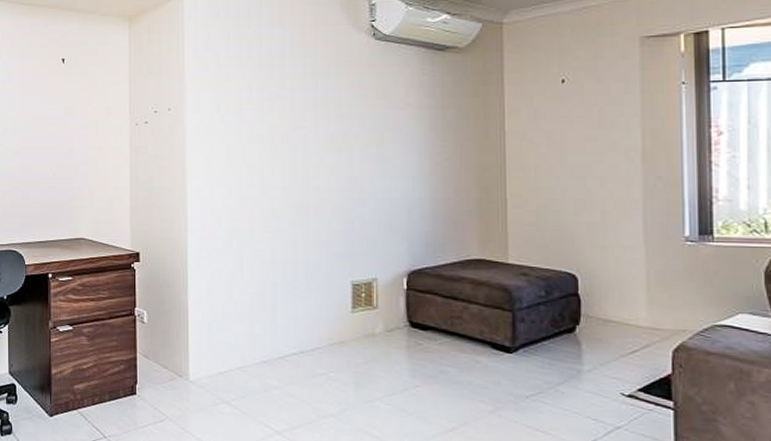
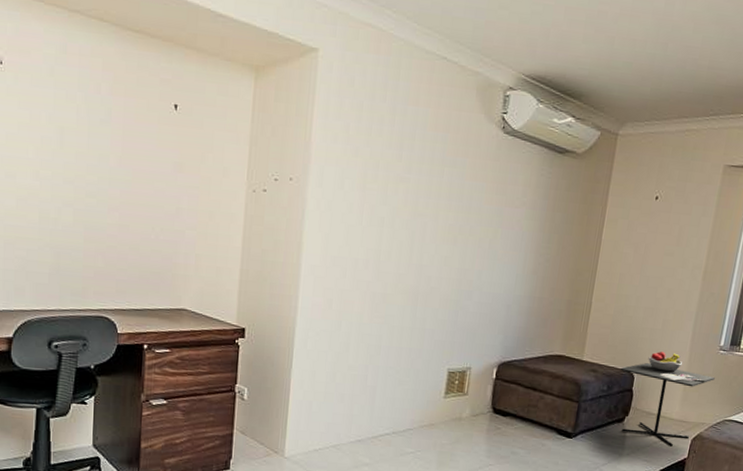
kitchen table: none [557,248,687,360] -> present [620,352,715,447]

